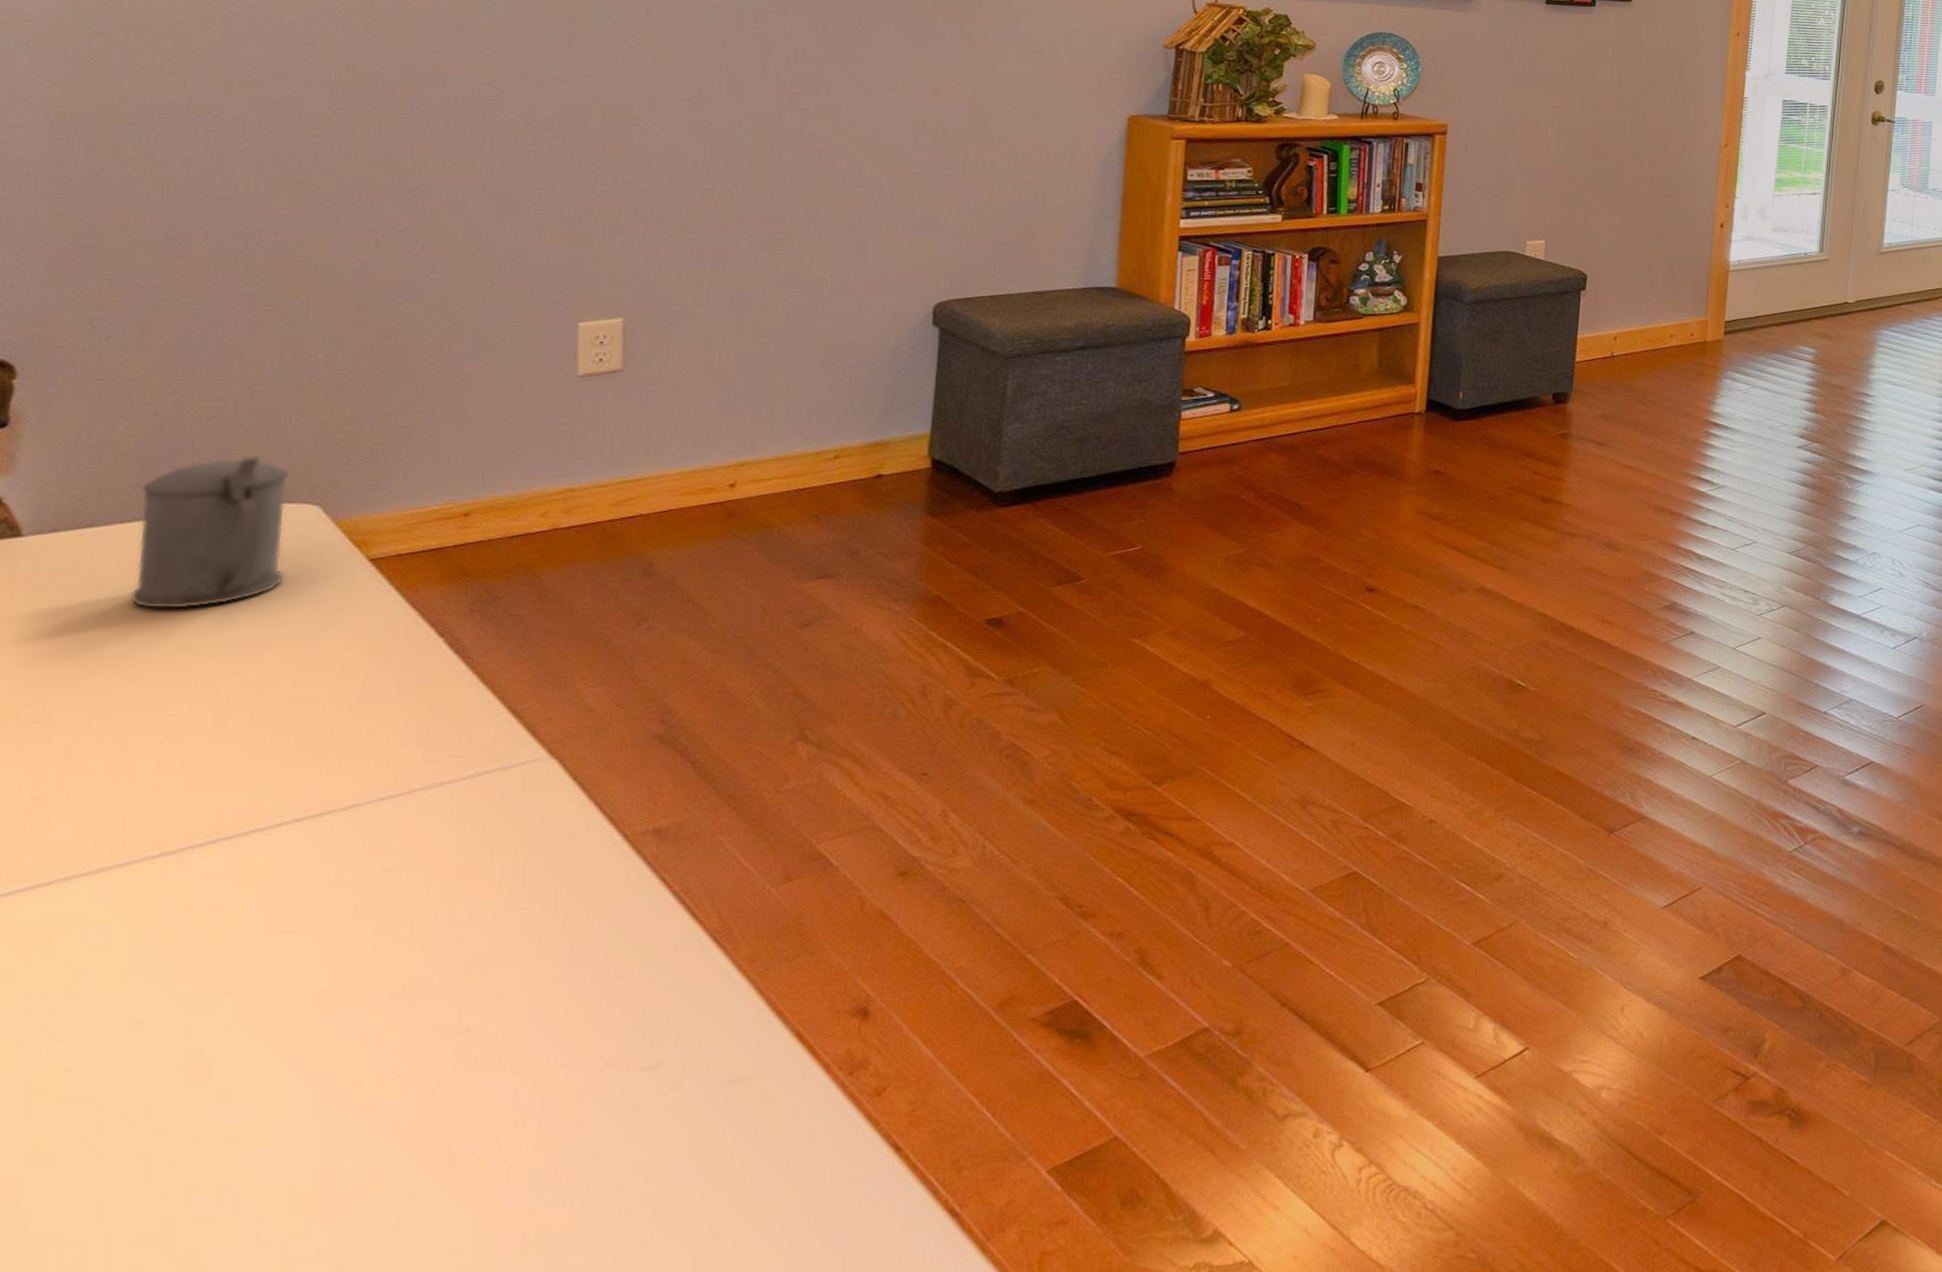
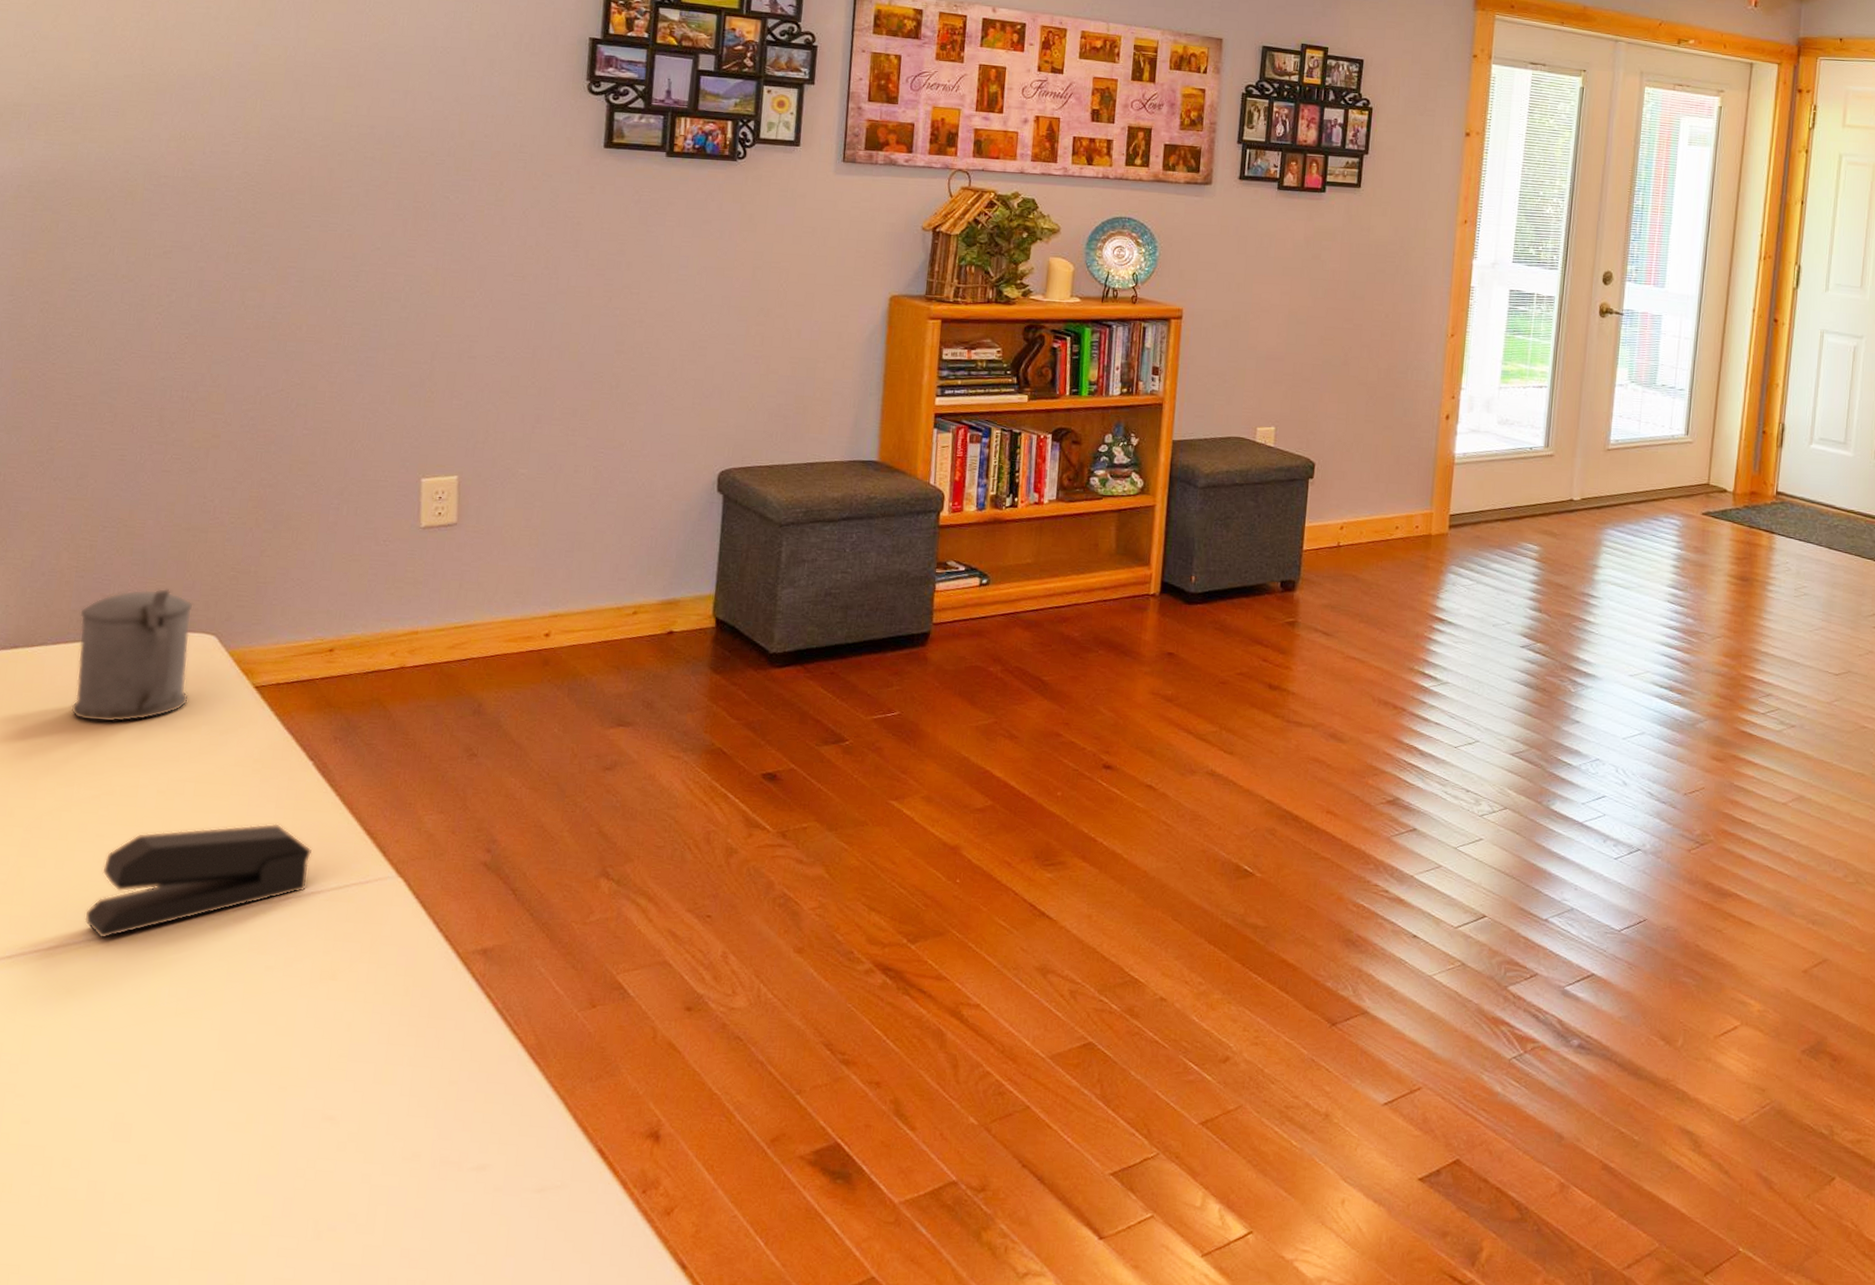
stapler: none [148,709,443,853] -> present [85,823,312,939]

